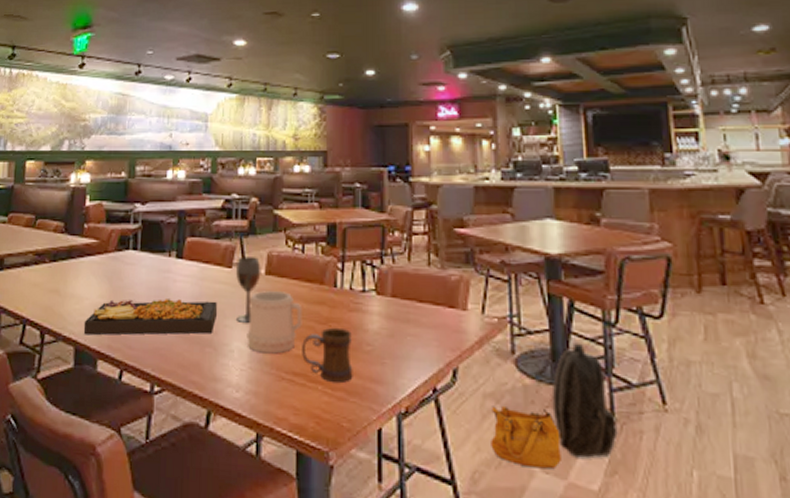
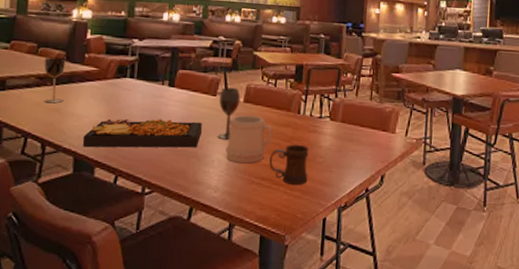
wine glass: none [42,231,64,284] -> present [44,58,66,104]
handbag: present [491,406,561,470] -> none [402,201,450,243]
backpack: present [551,343,618,458] -> none [446,157,487,235]

